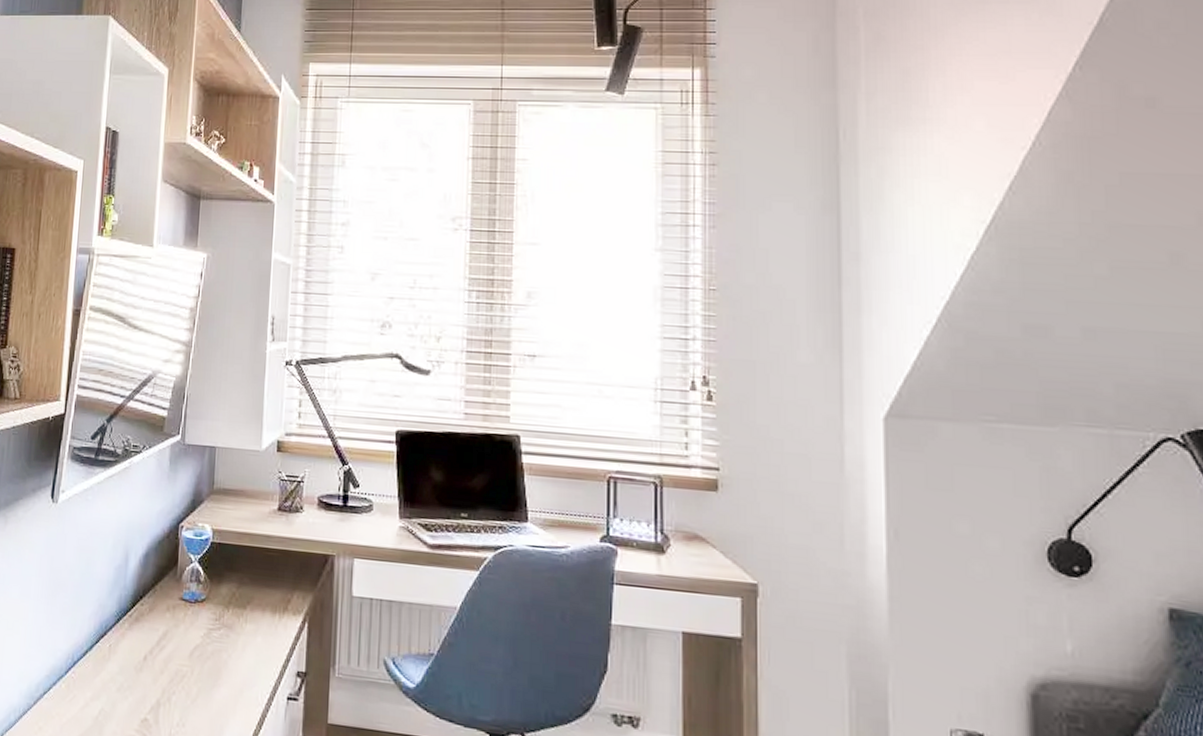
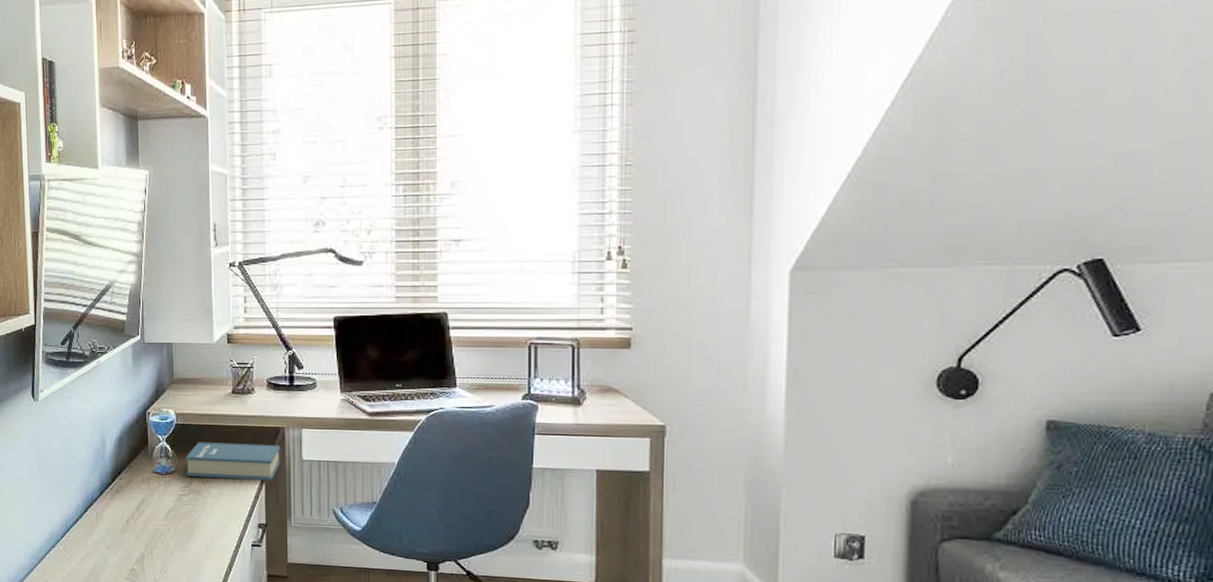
book: none [218,565,329,618] -> present [186,442,281,480]

